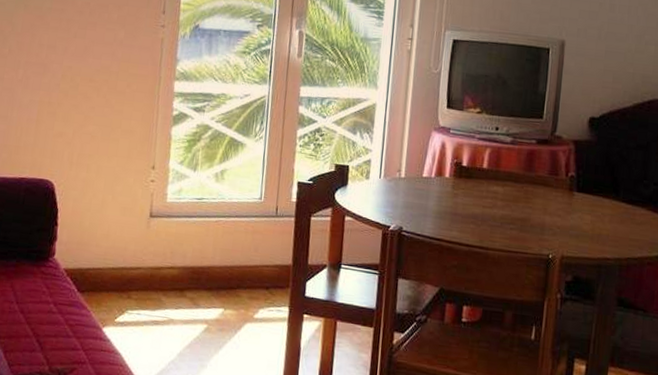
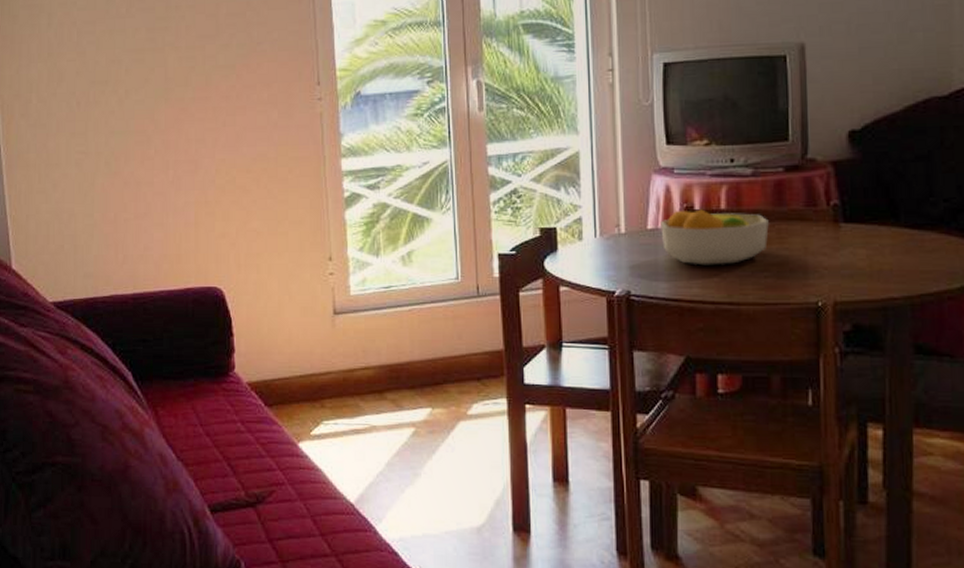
fruit bowl: none [433,164,519,215] -> present [660,209,769,266]

